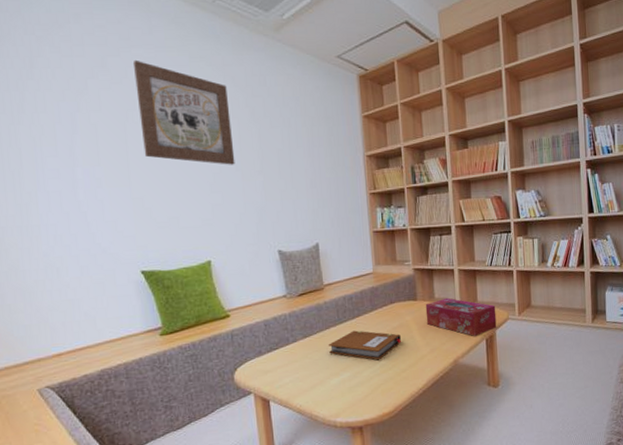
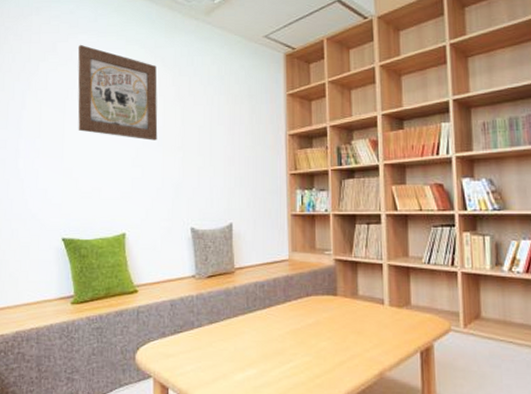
notebook: present [329,330,401,360] -> none [235,322,316,360]
tissue box: present [425,297,497,336] -> none [347,296,435,346]

